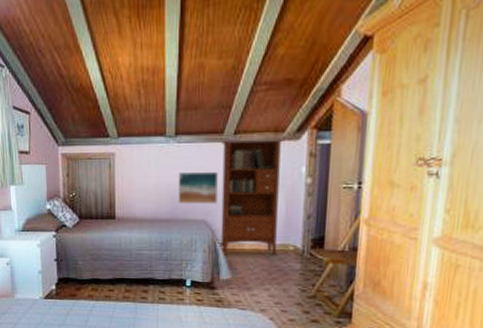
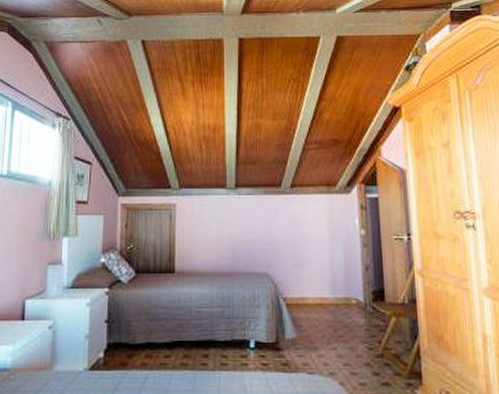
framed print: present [177,171,218,204] -> none [238,223,278,257]
bookcase: present [220,140,284,256] -> none [279,193,341,311]

